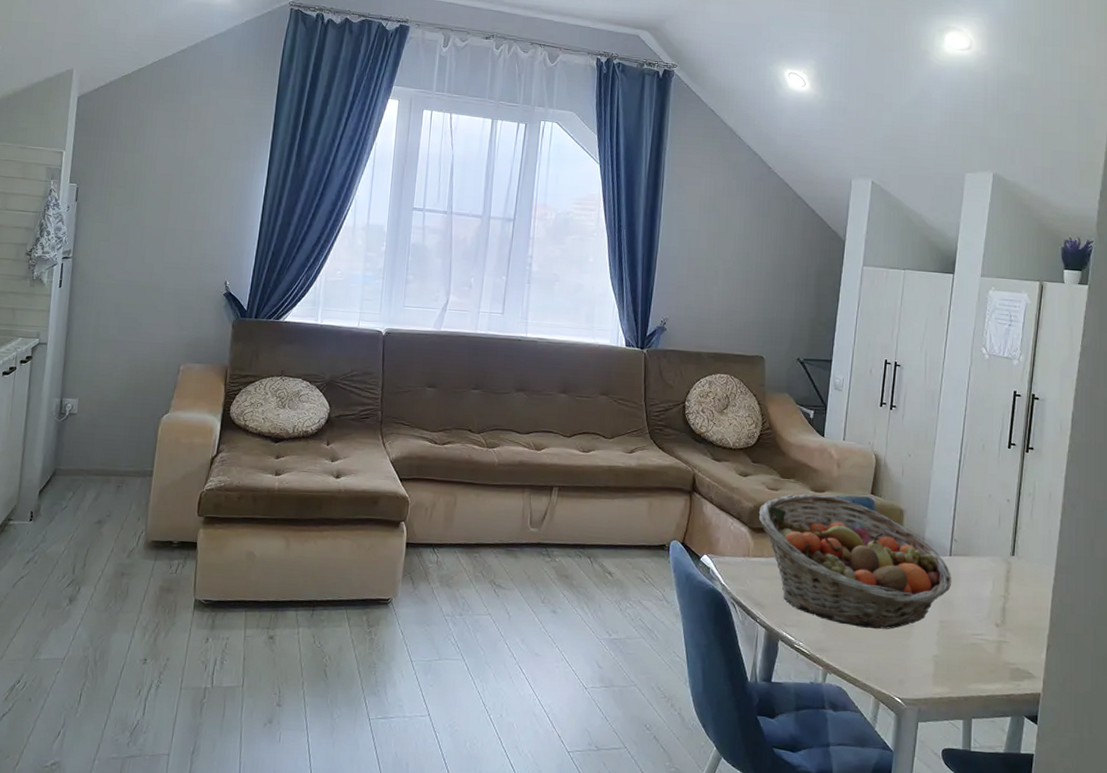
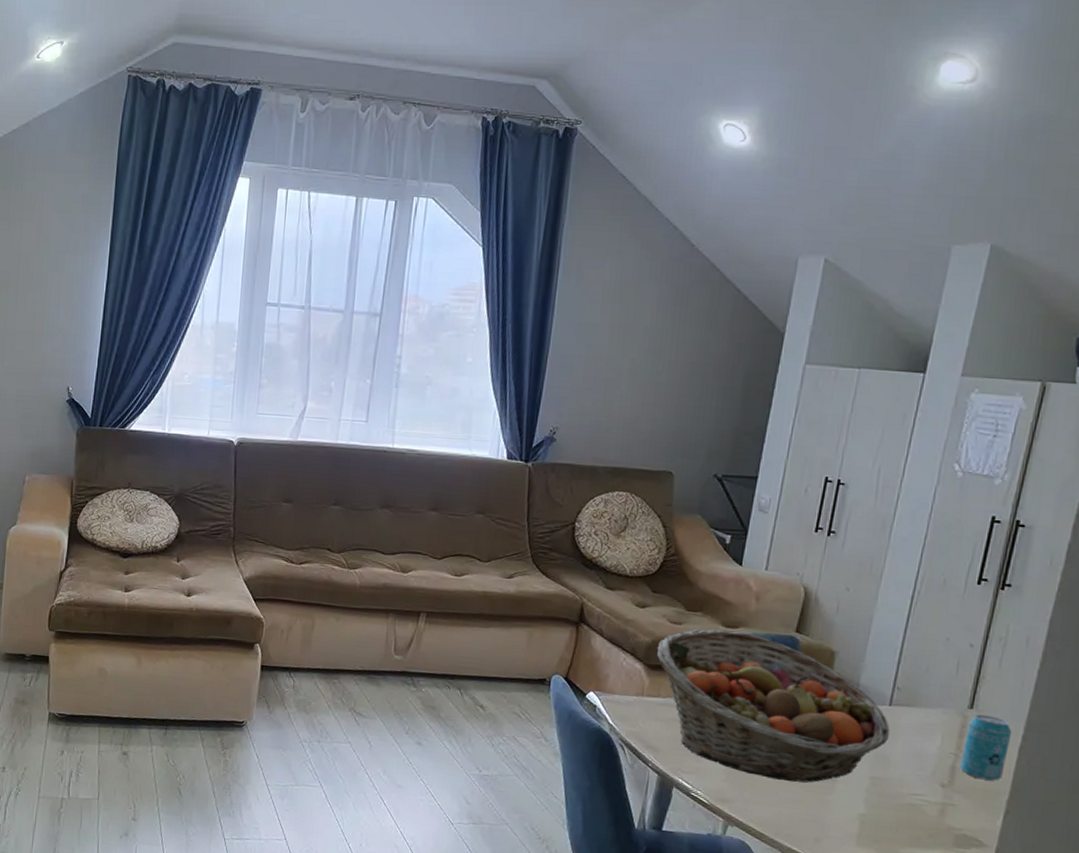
beverage can: none [1009,560,1046,619] -> present [960,714,1012,781]

